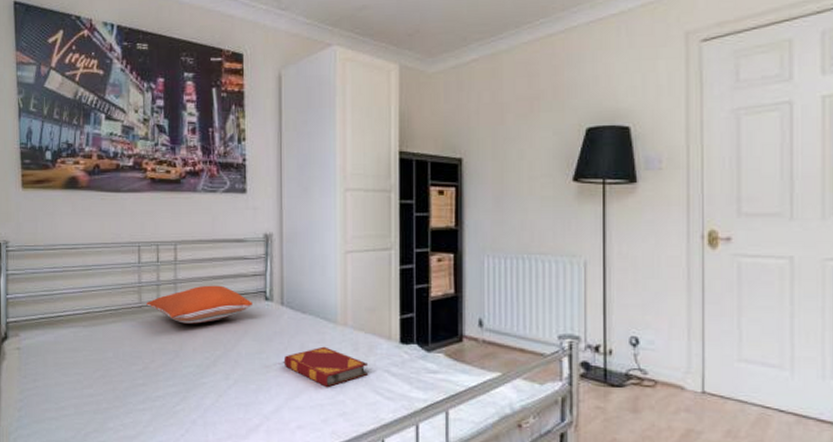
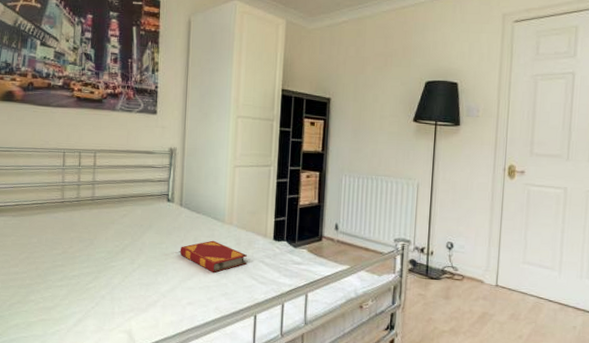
pillow: present [146,285,252,324] -> none [68,187,157,218]

